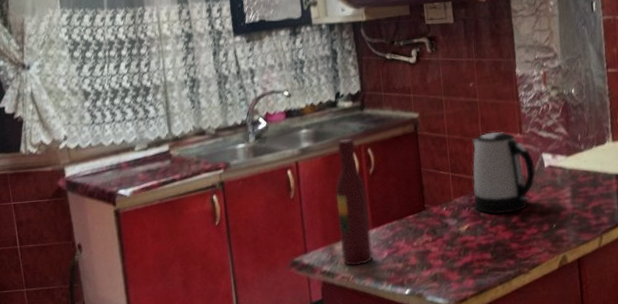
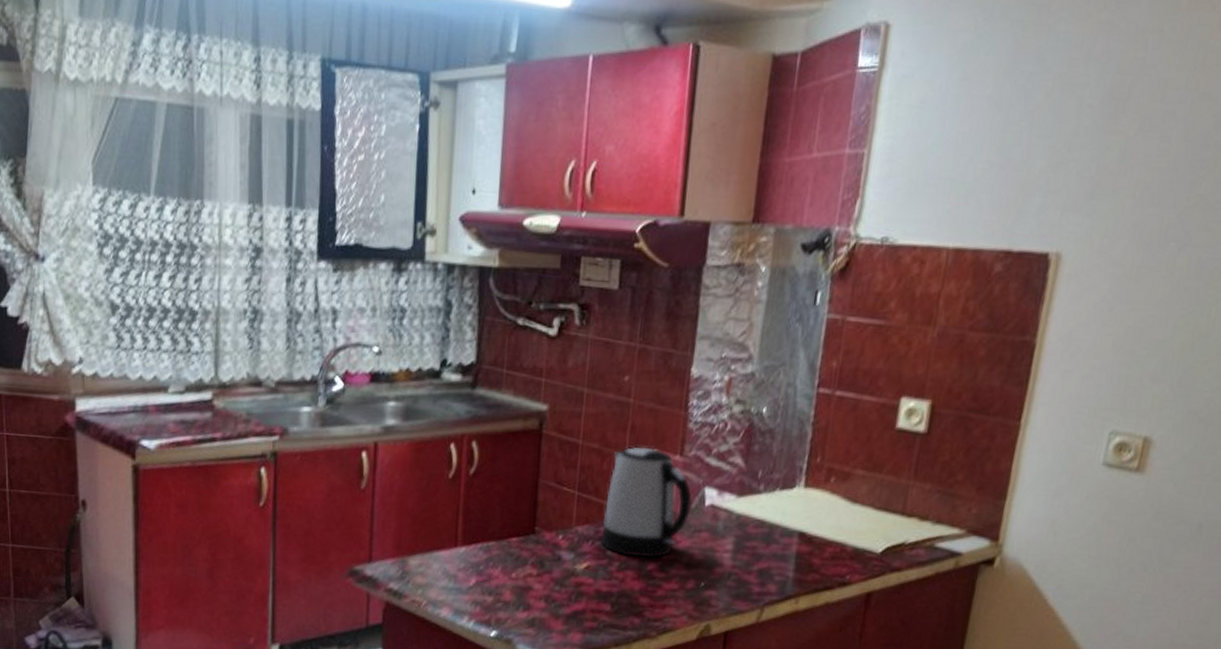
wine bottle: present [335,139,373,266] -> none [415,423,461,590]

